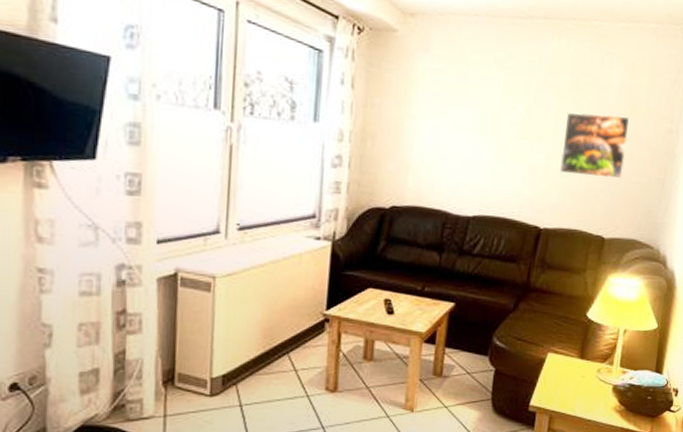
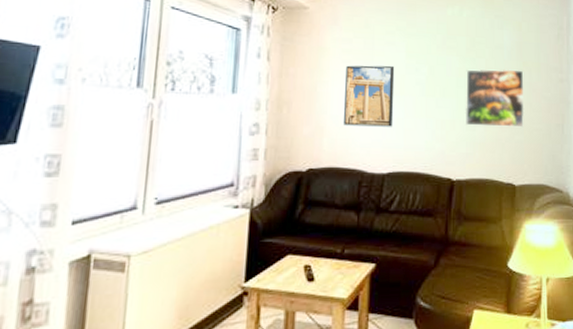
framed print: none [430,99,489,169] -> present [344,65,395,127]

